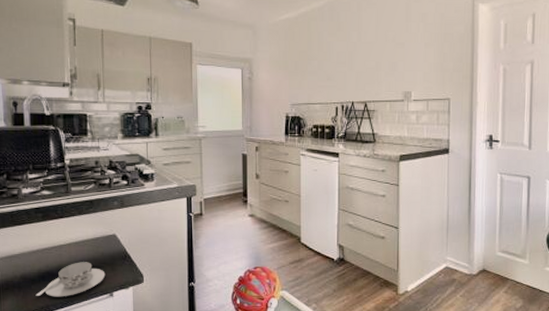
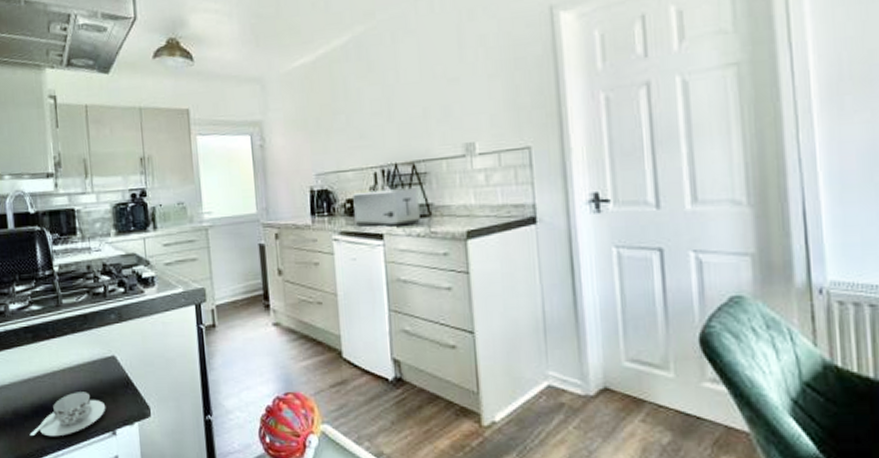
toaster: none [318,120,367,149] -> present [353,188,420,228]

